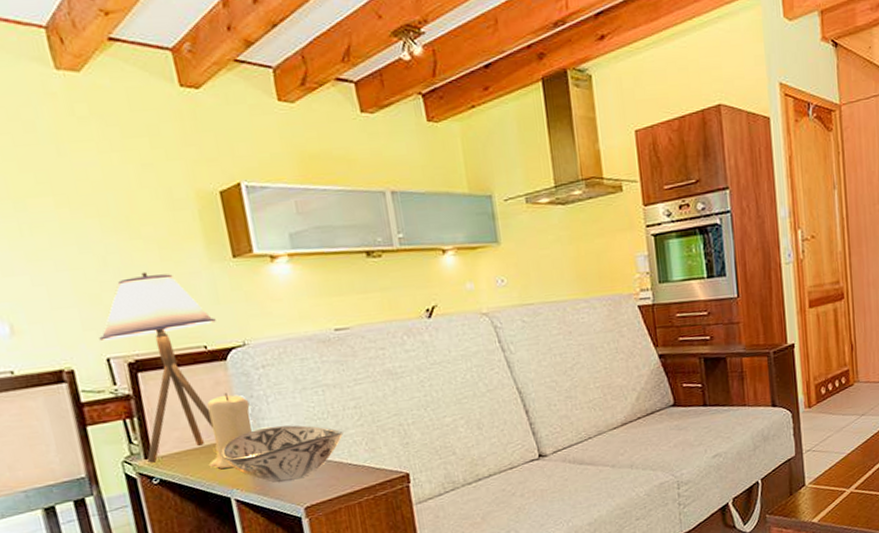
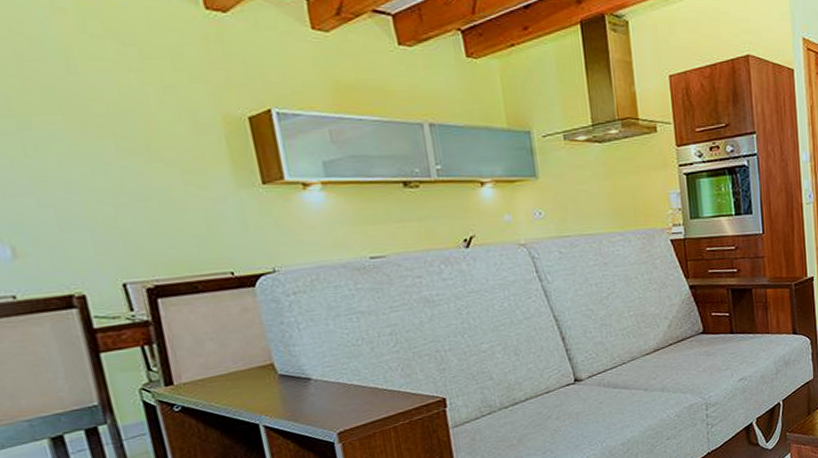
table lamp: present [99,271,218,464] -> none [114,196,246,391]
candle: present [207,393,253,469] -> none [233,319,283,396]
decorative bowl: present [220,425,343,482] -> none [248,351,379,408]

